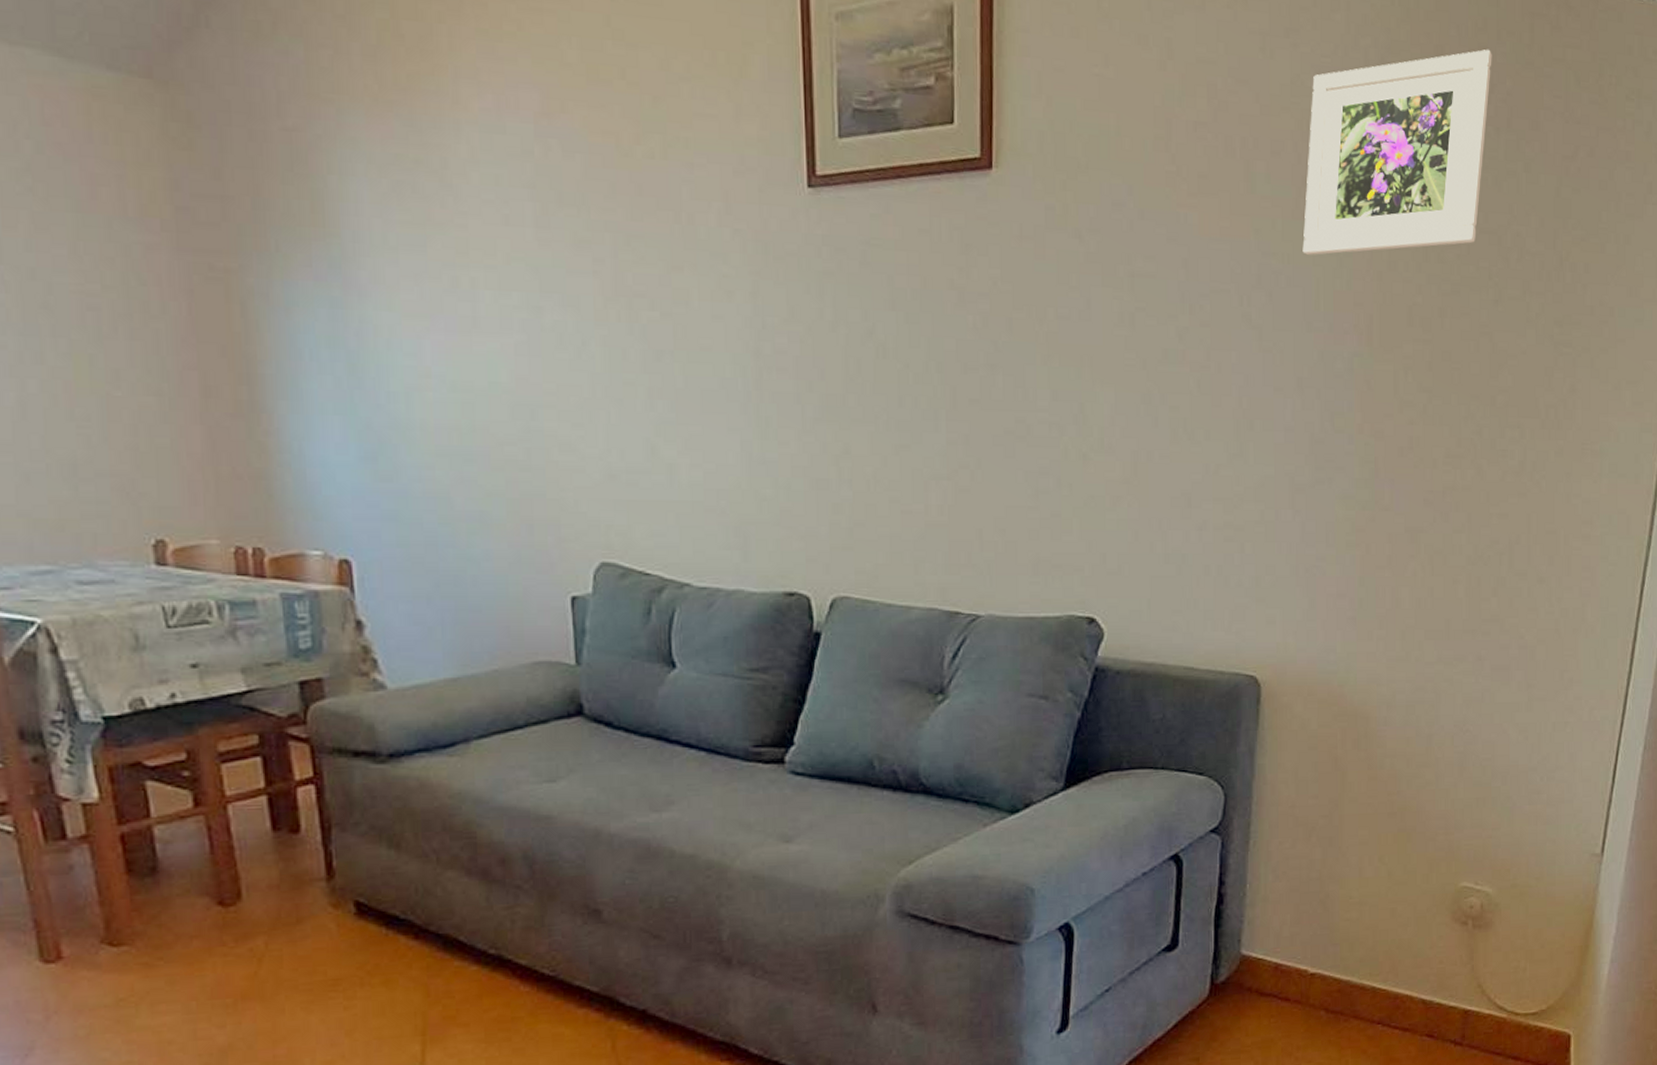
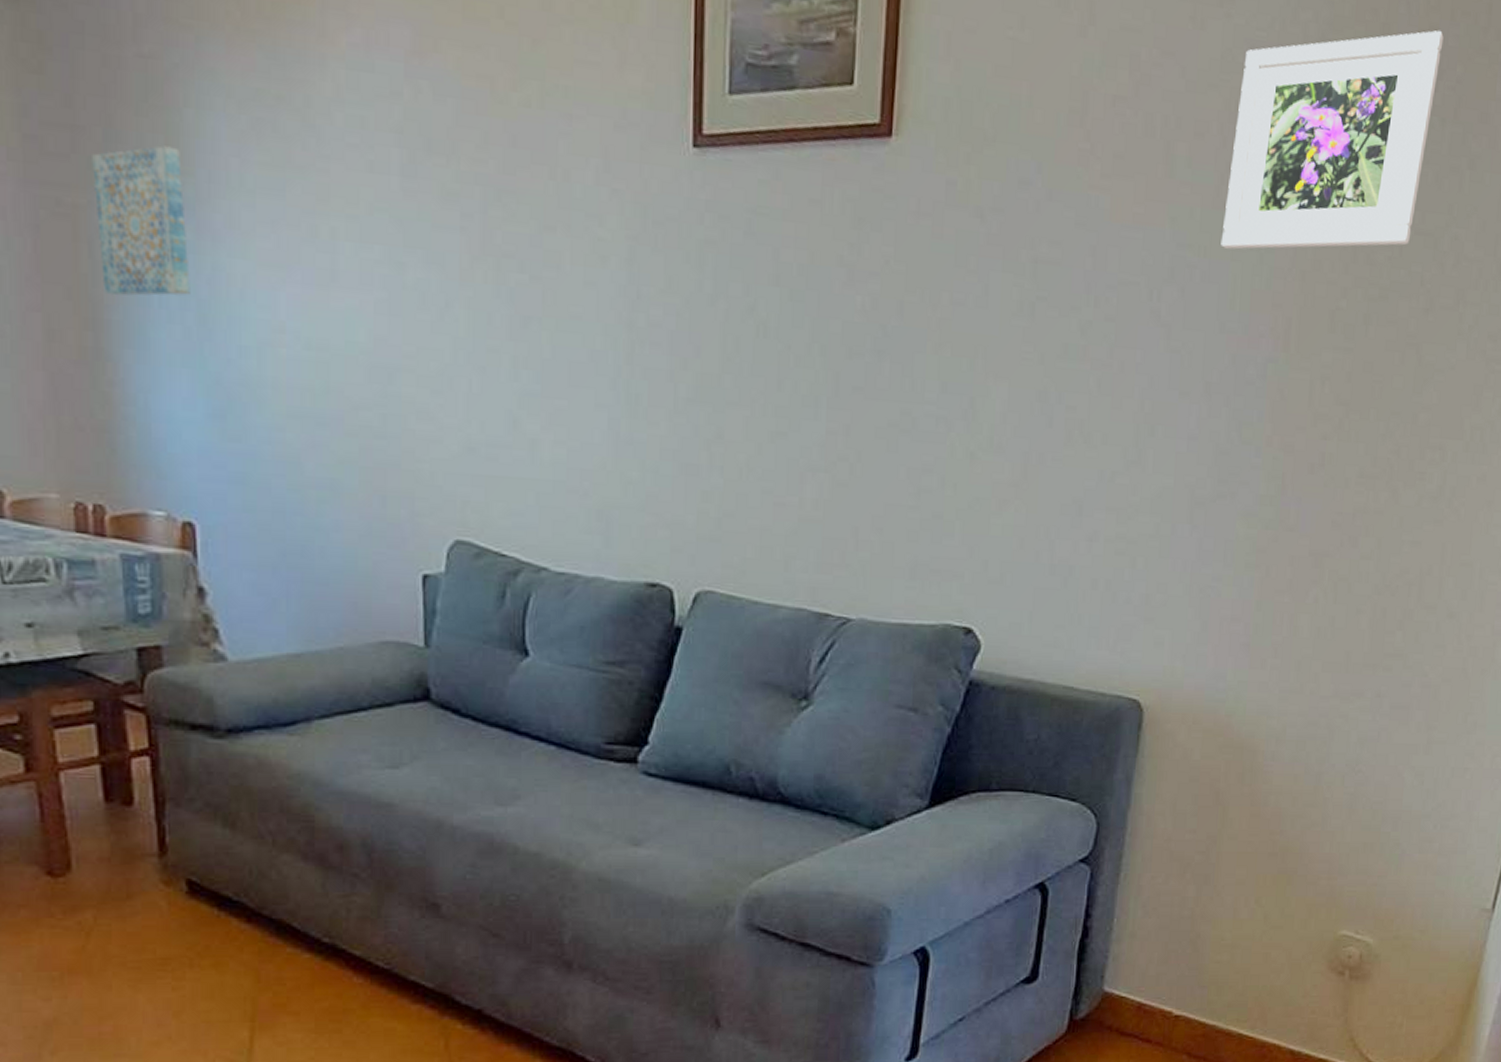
wall art: none [242,210,340,352] -> present [92,145,190,296]

